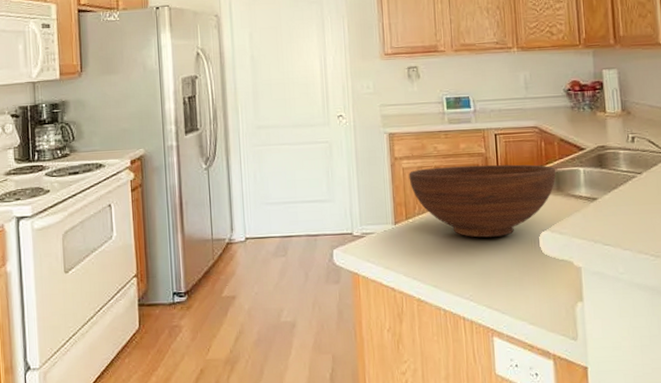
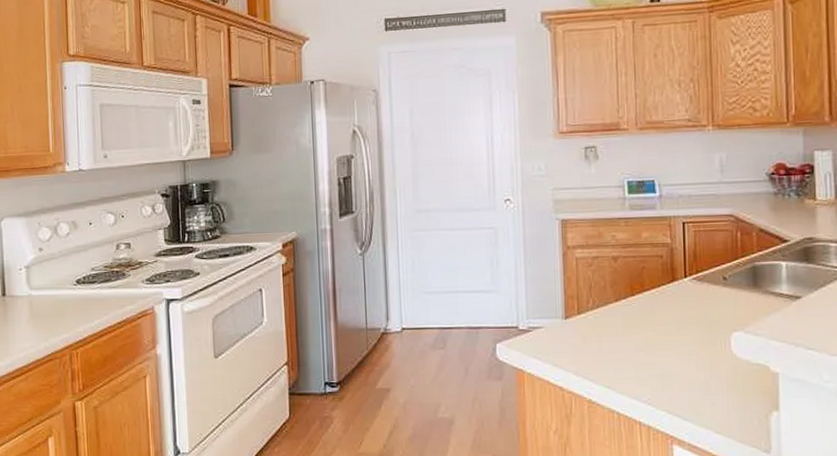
fruit bowl: present [409,164,557,238] -> none [582,256,754,336]

